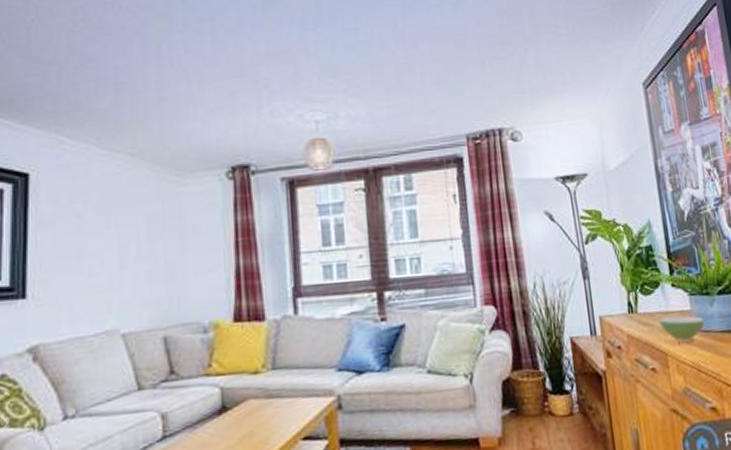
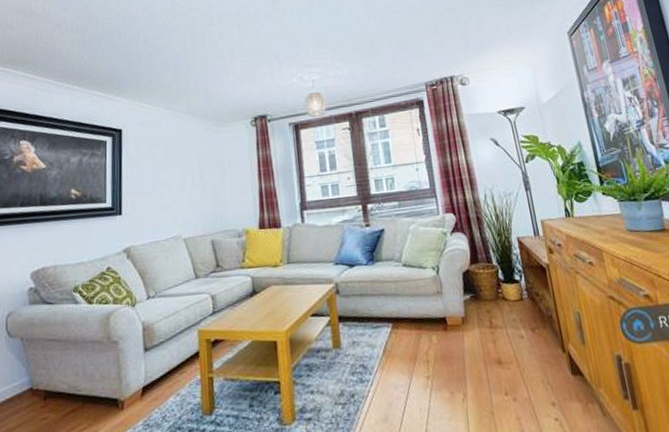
bowl: present [658,316,705,343] -> none [592,218,634,241]

